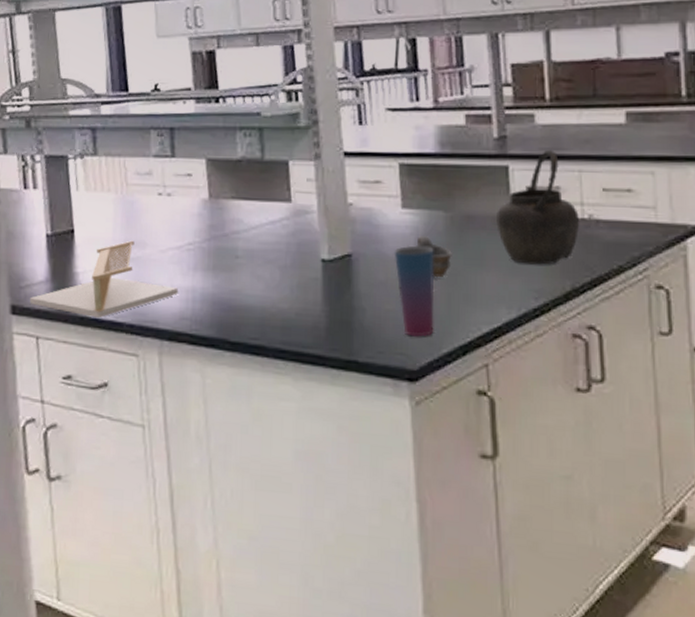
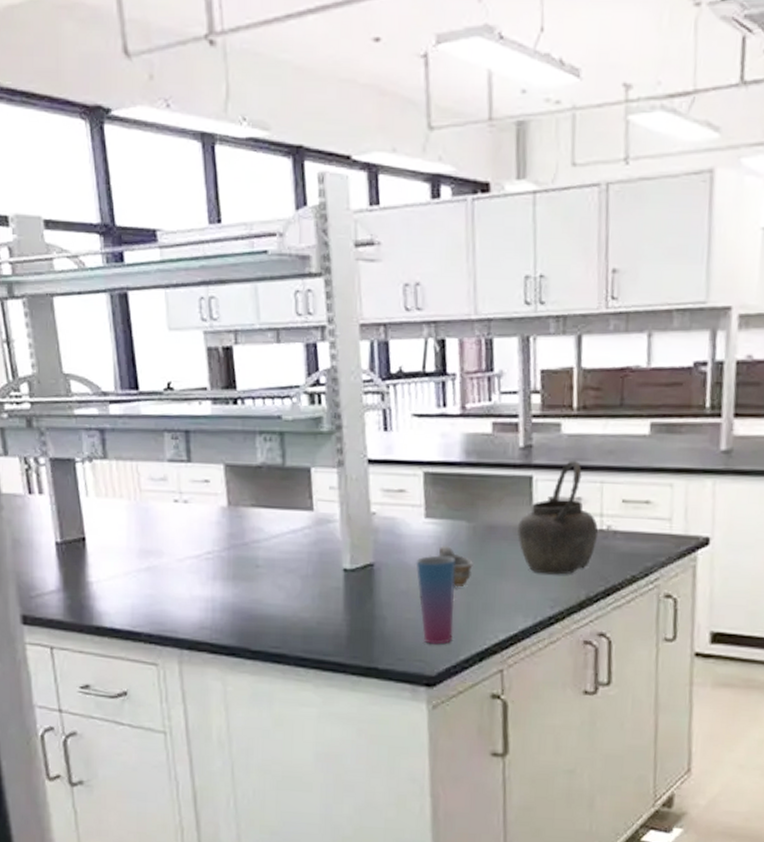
architectural model: present [30,240,178,319] -> none [42,549,197,628]

